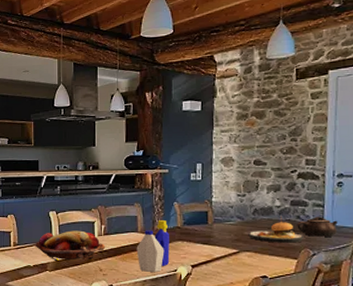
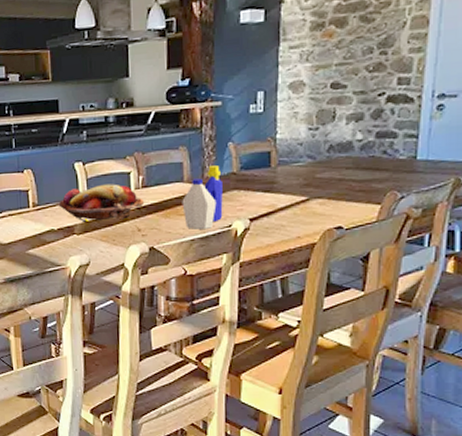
plate: present [248,216,304,243] -> none [321,152,391,186]
teapot: present [297,217,338,237] -> none [382,150,434,176]

